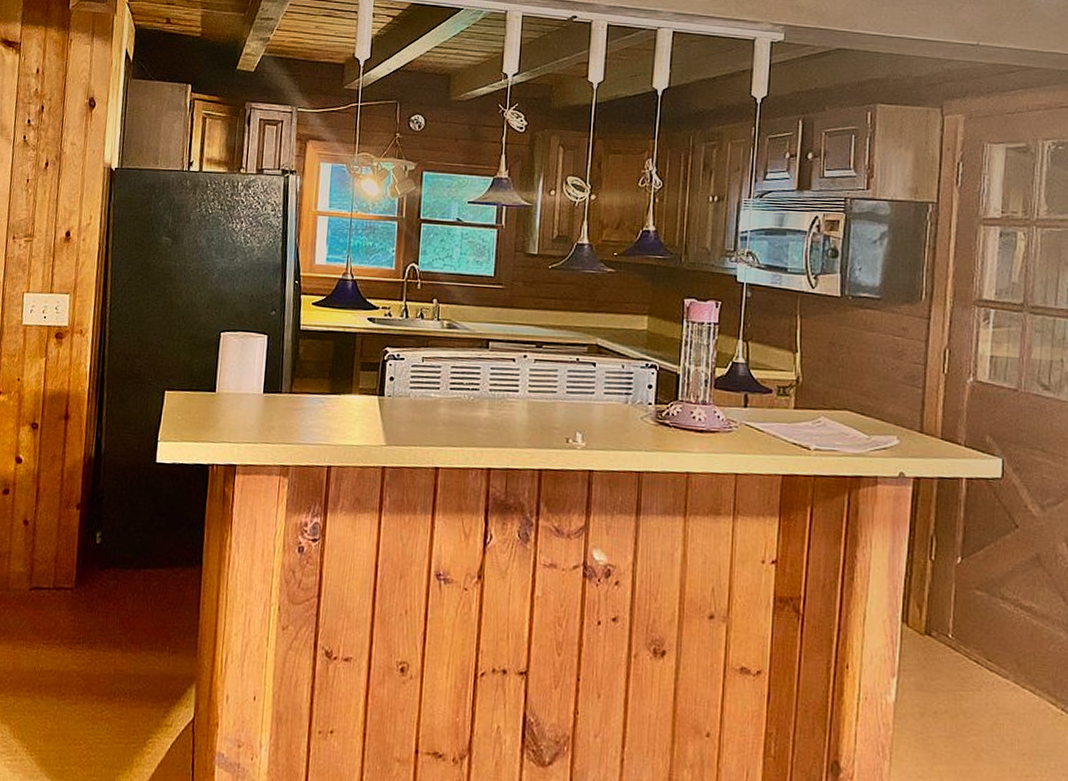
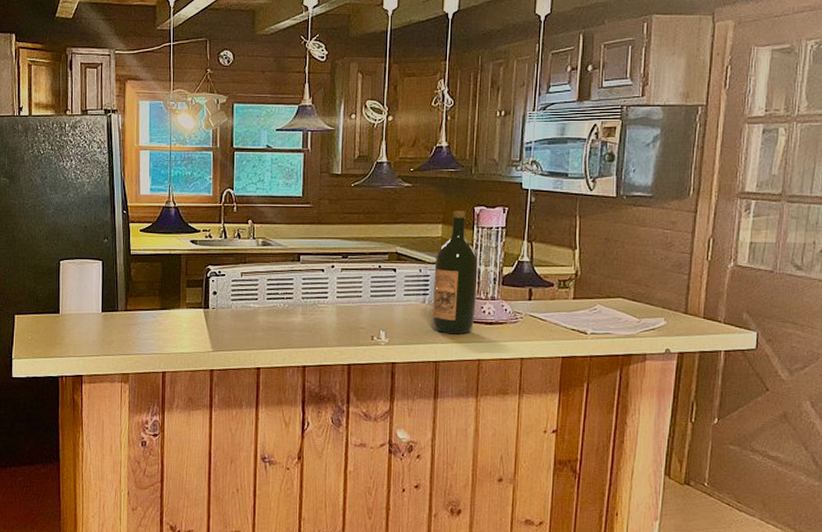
wine bottle: none [636,302,688,441] -> present [433,211,478,333]

